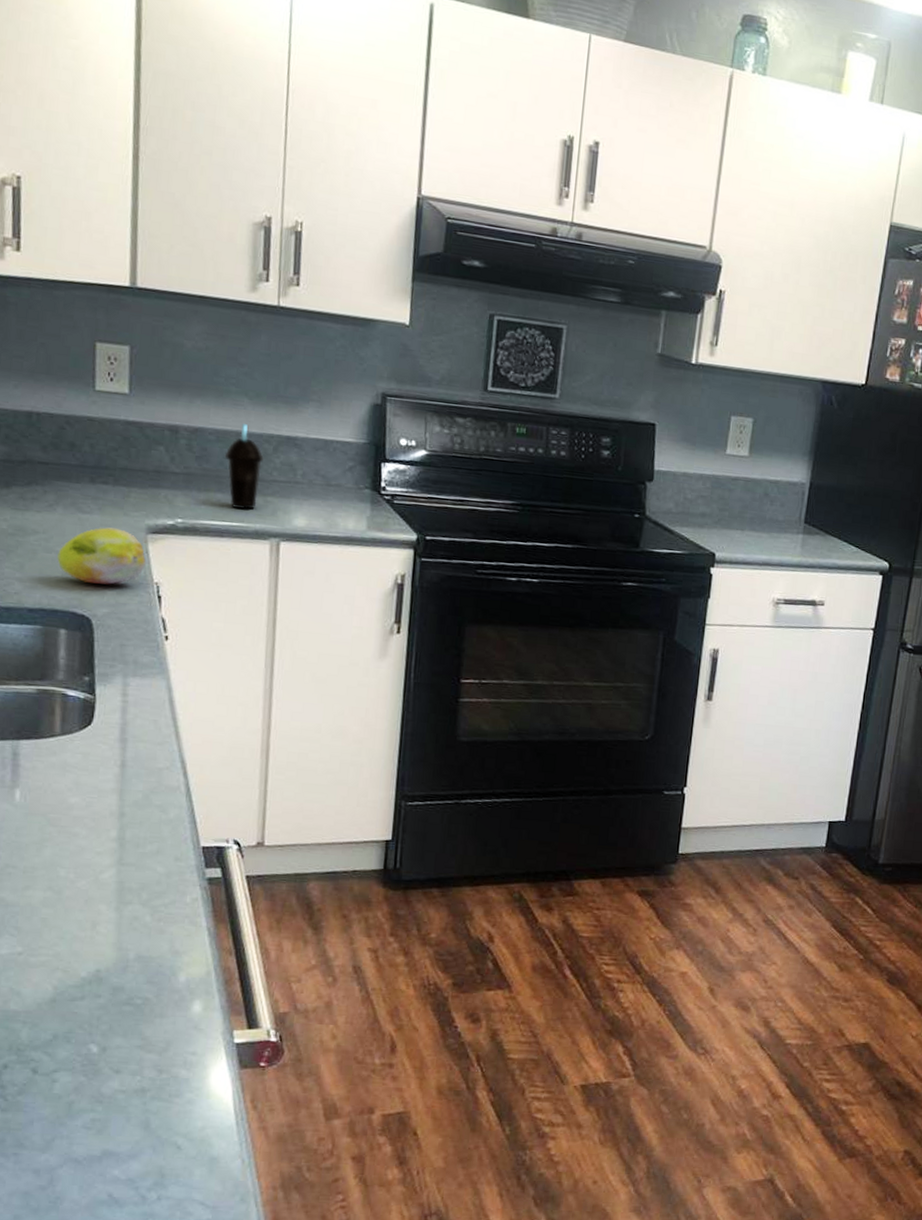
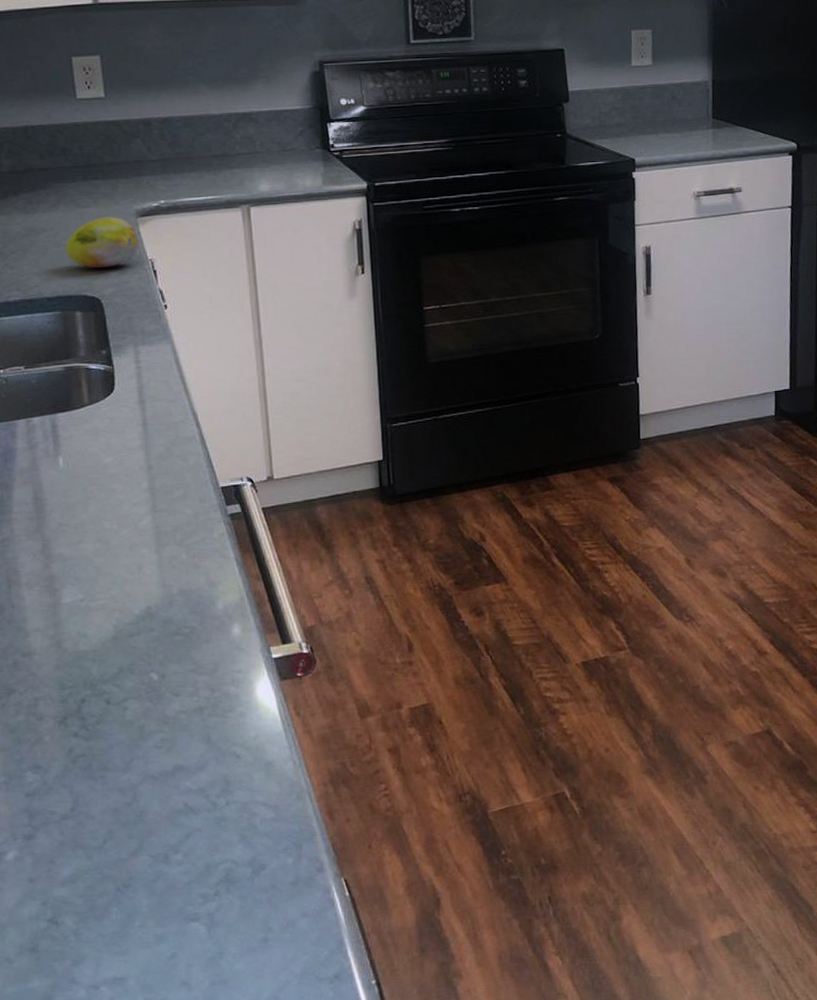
cup: present [224,424,264,510] -> none [192,108,226,183]

